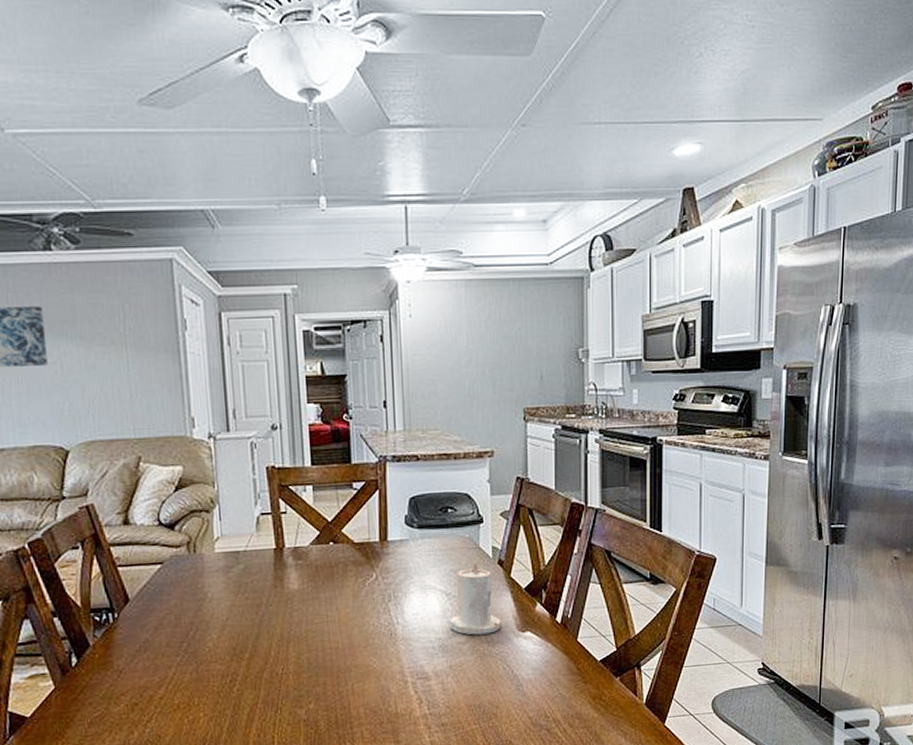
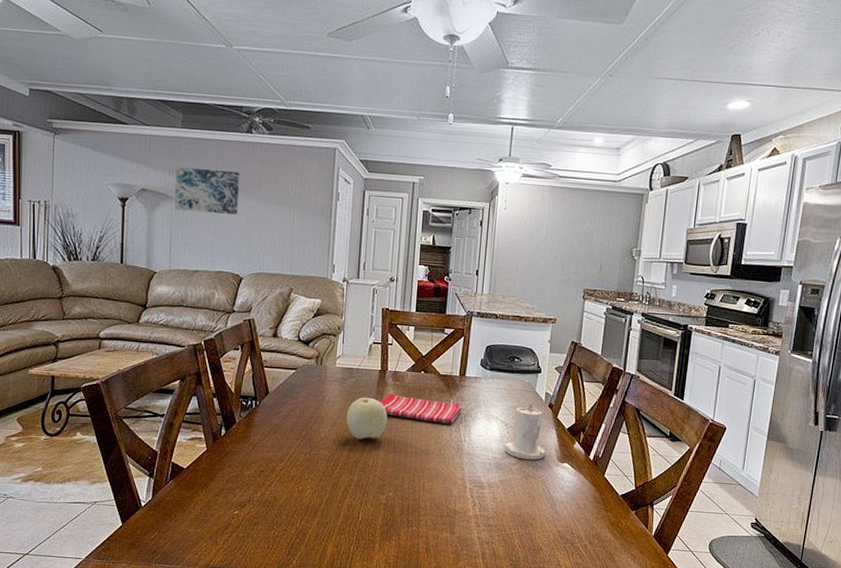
fruit: none [238,586,294,643] -> present [346,397,388,439]
dish towel: none [279,576,388,606] -> present [379,393,461,424]

